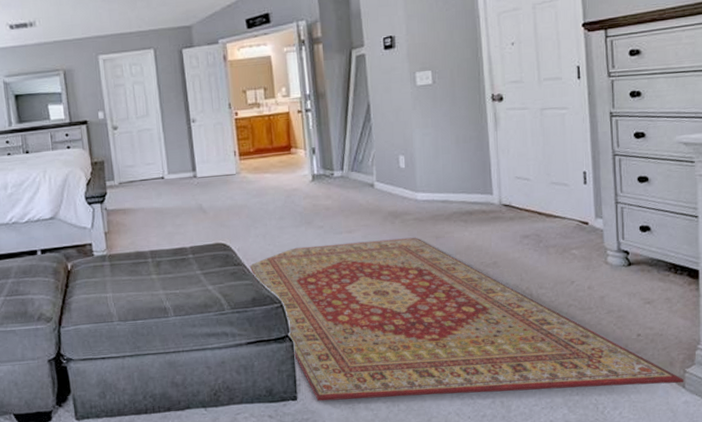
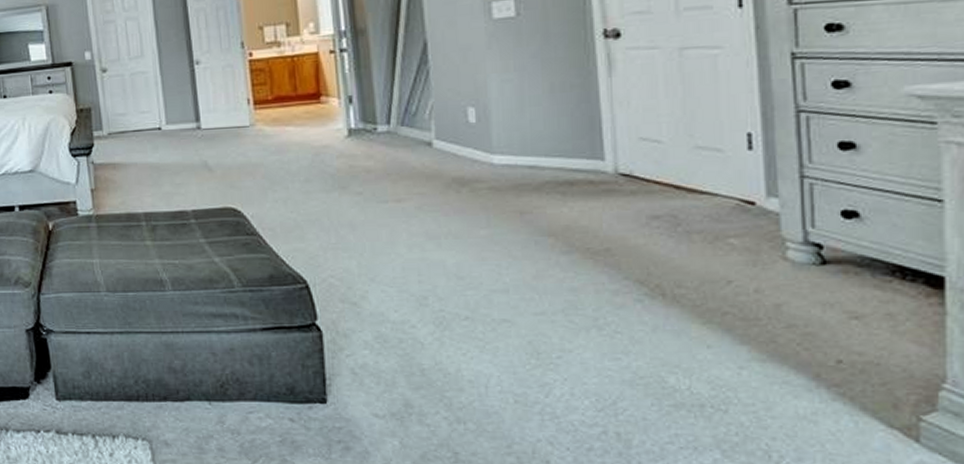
rug: present [249,237,684,402] -> none [265,211,919,436]

